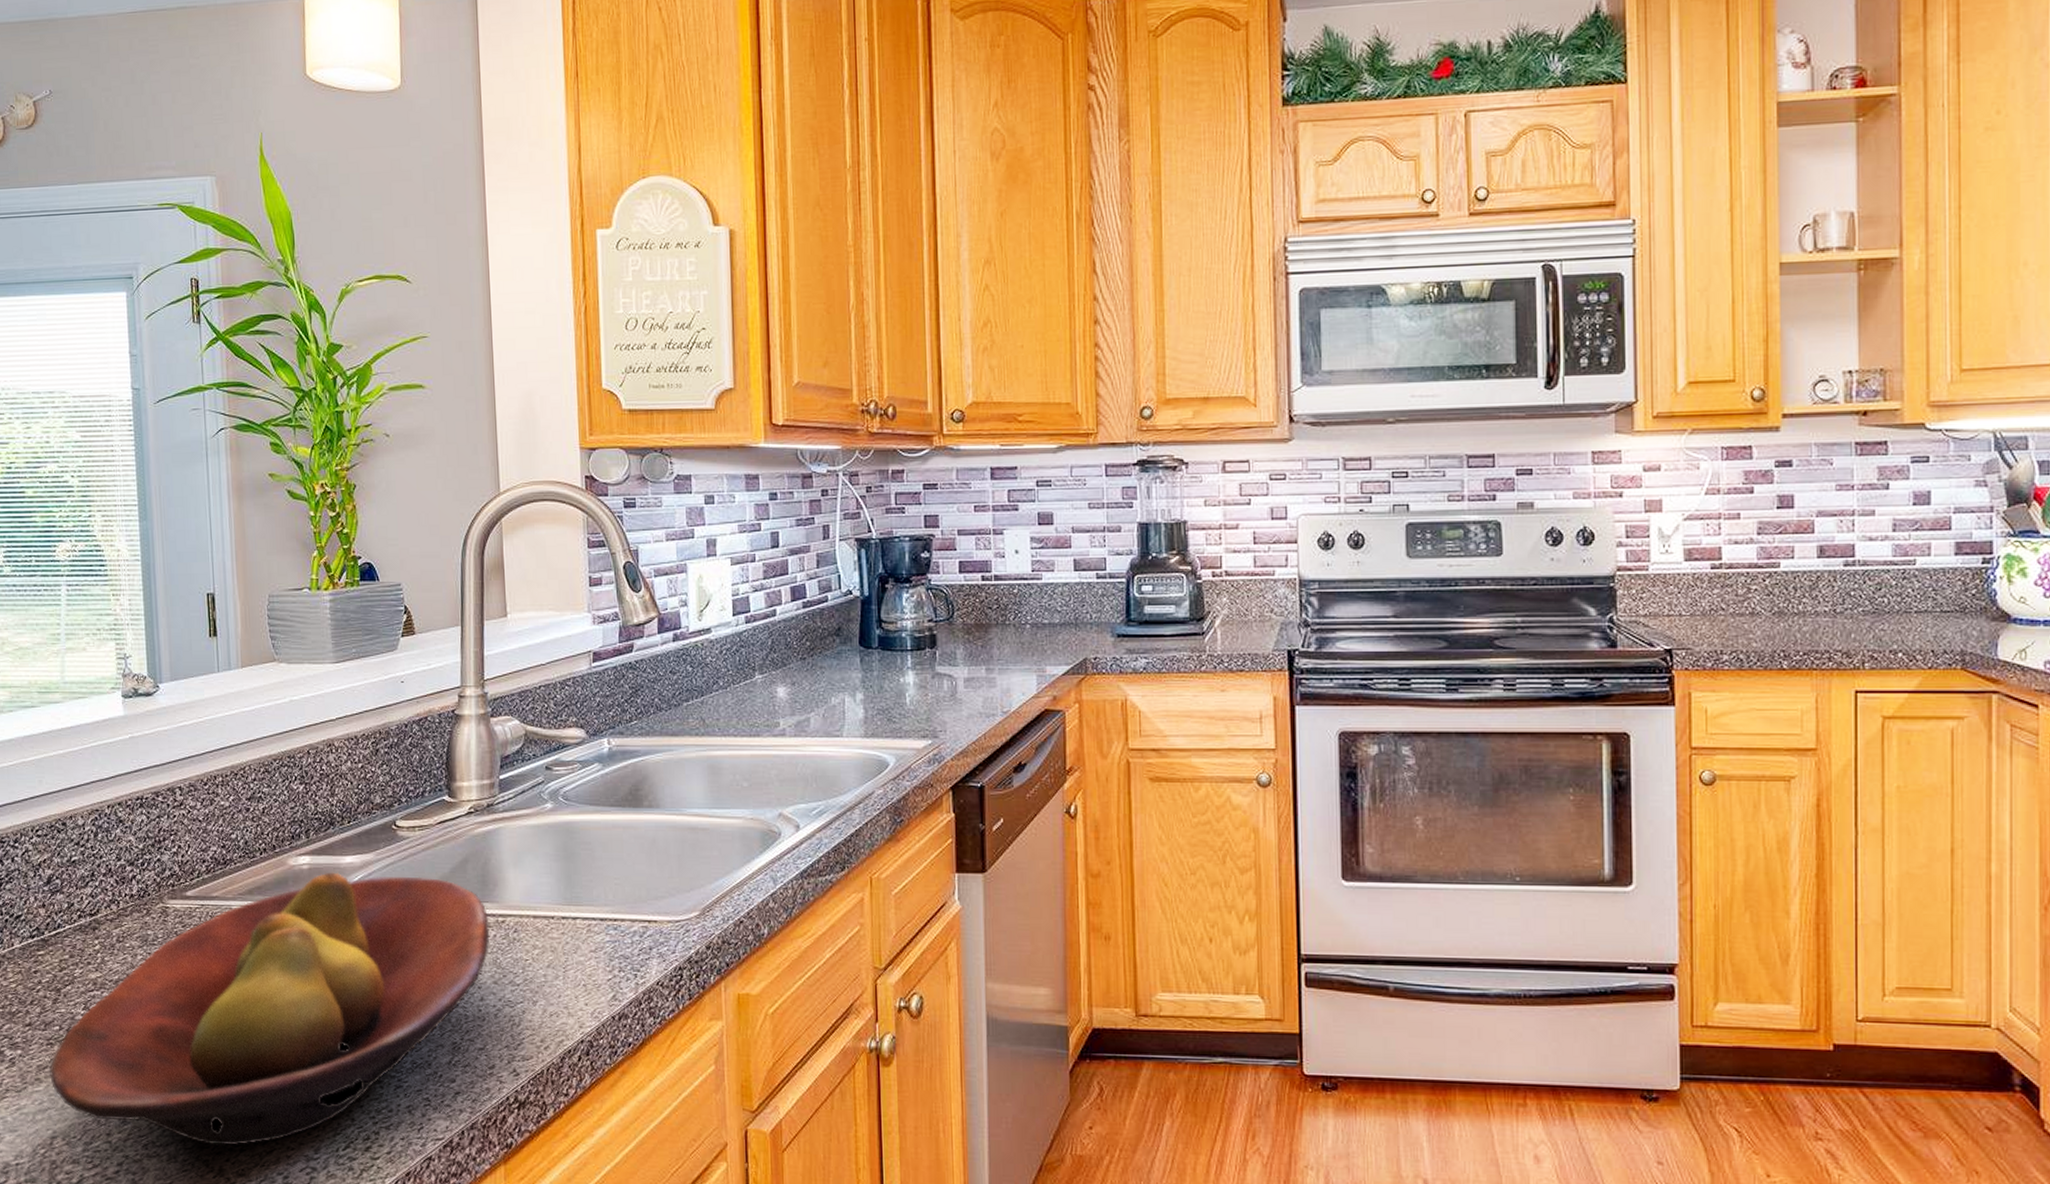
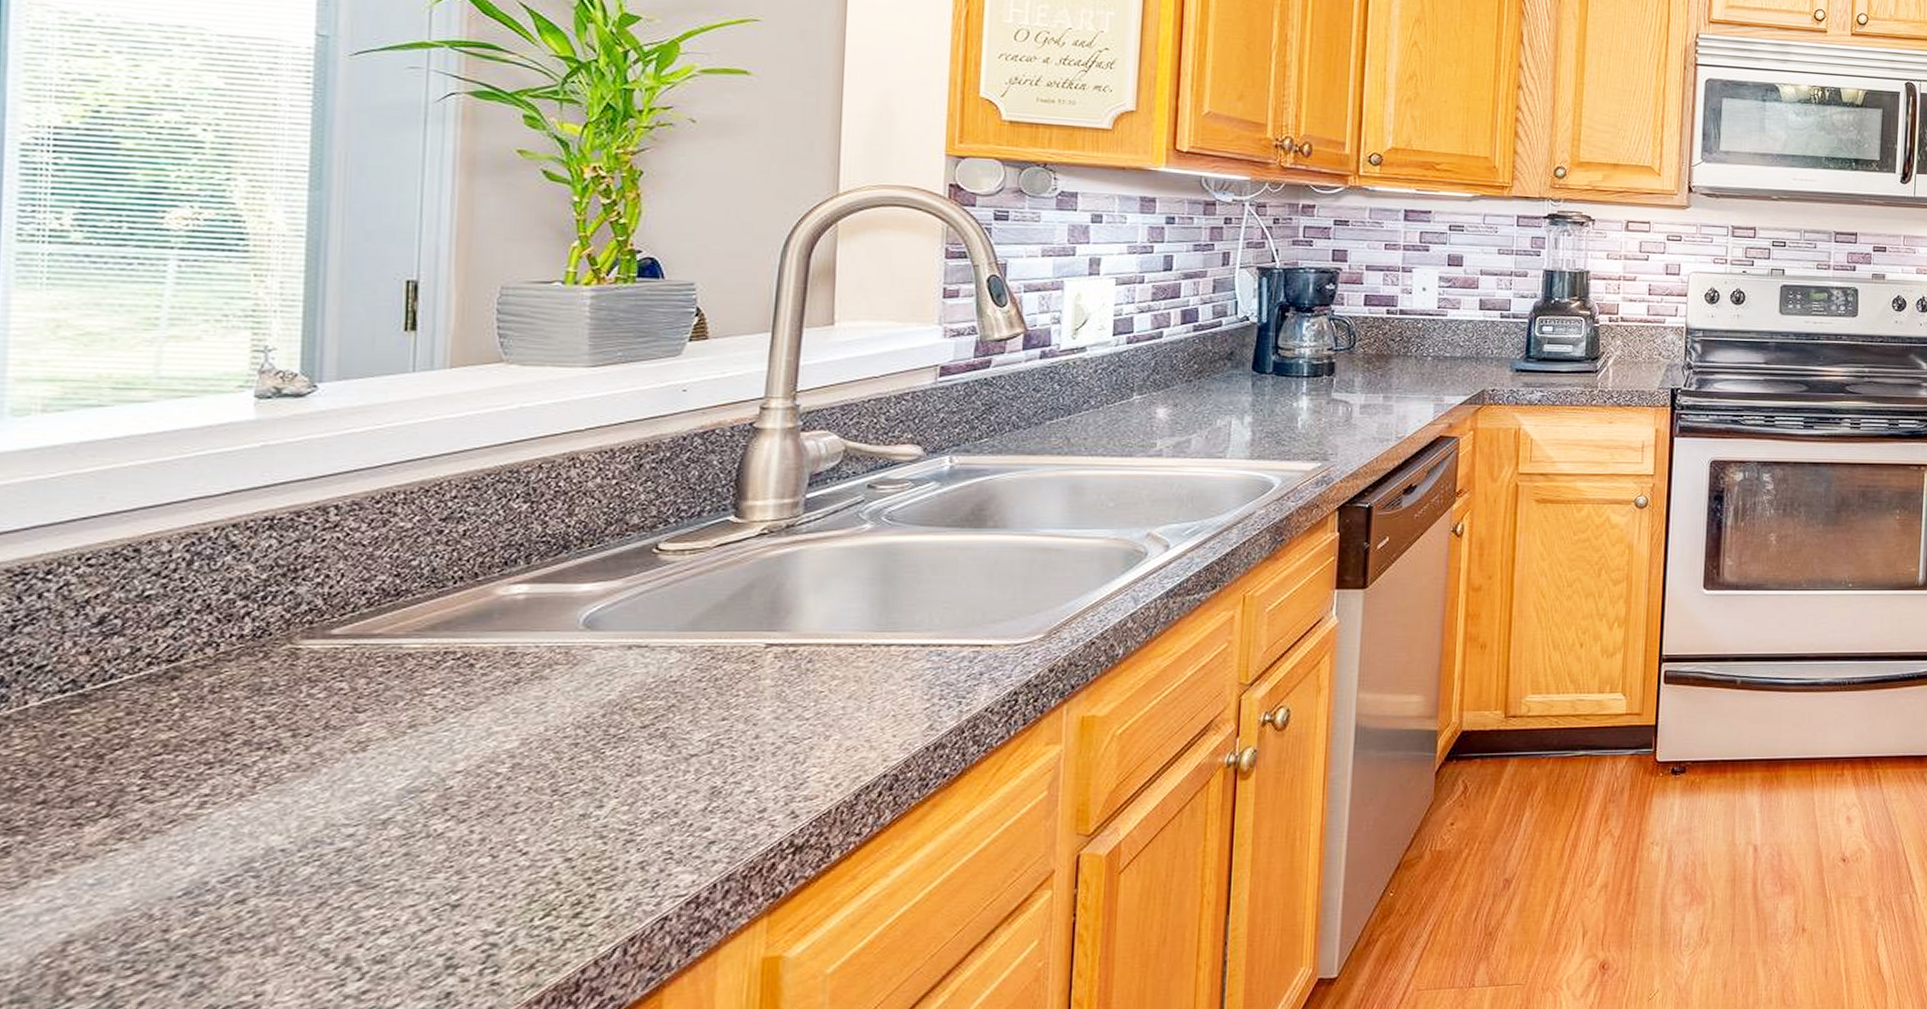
fruit bowl: present [49,872,490,1146] -> none [72,602,776,930]

